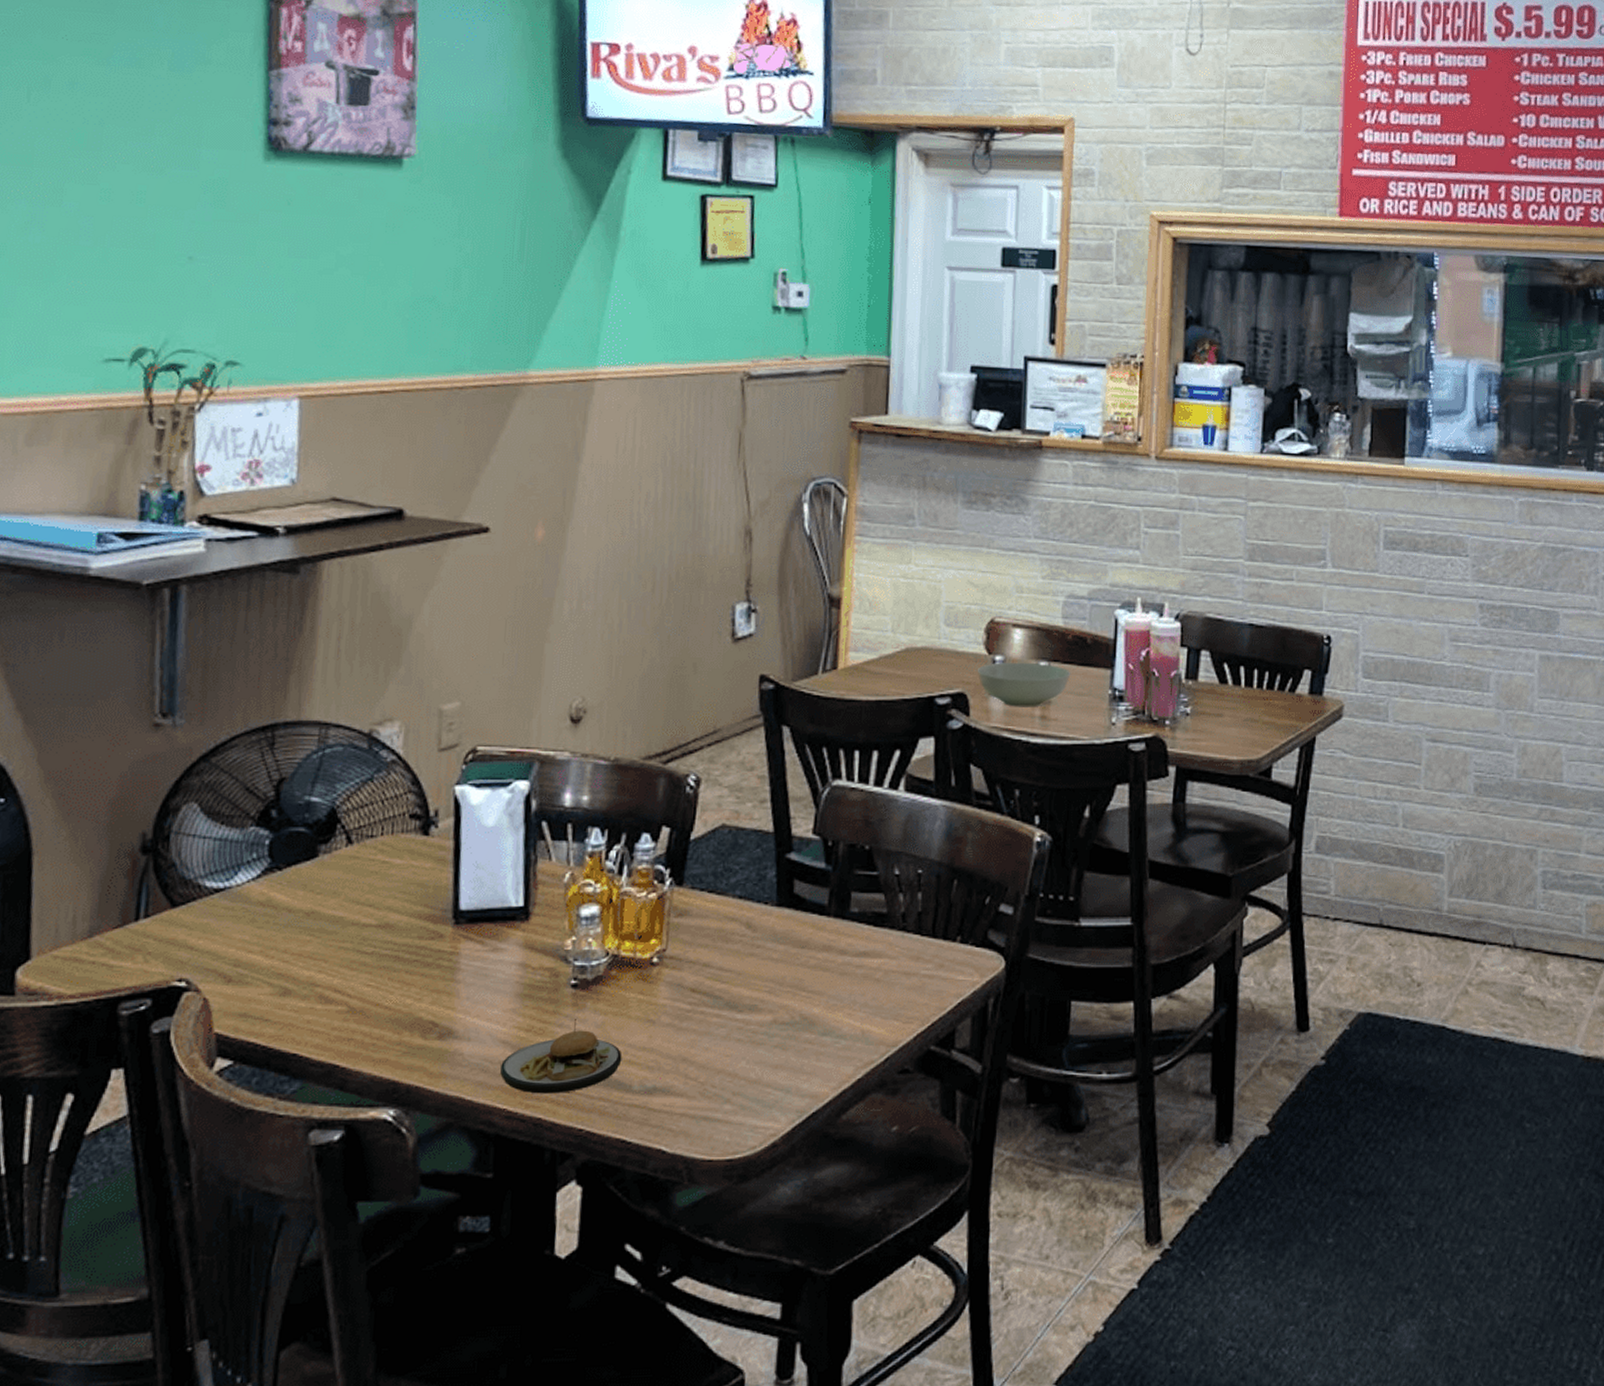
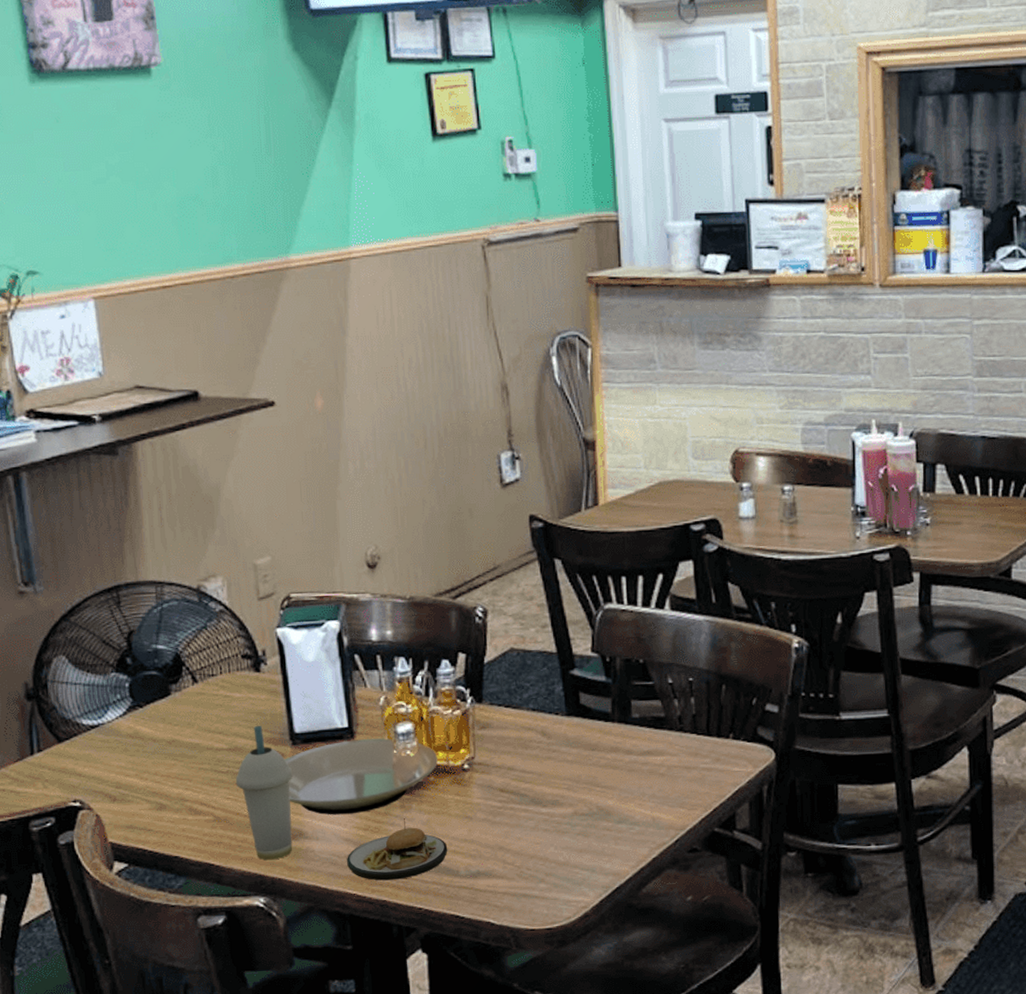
cup: none [380,898,451,1064] -> present [235,725,293,860]
plate: none [441,922,624,1011] -> present [285,738,439,815]
bowl: present [976,662,1071,707] -> none [726,487,815,529]

